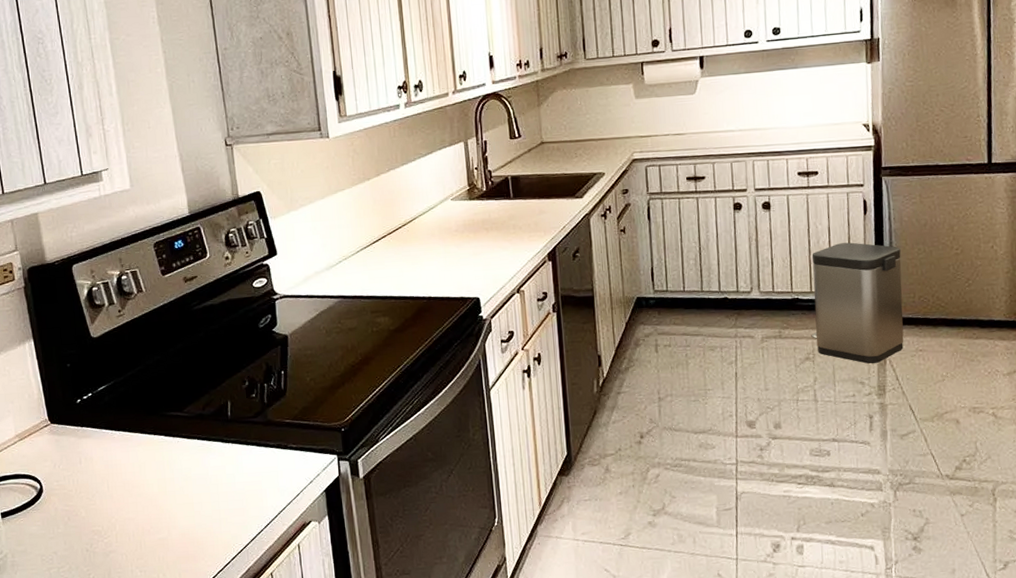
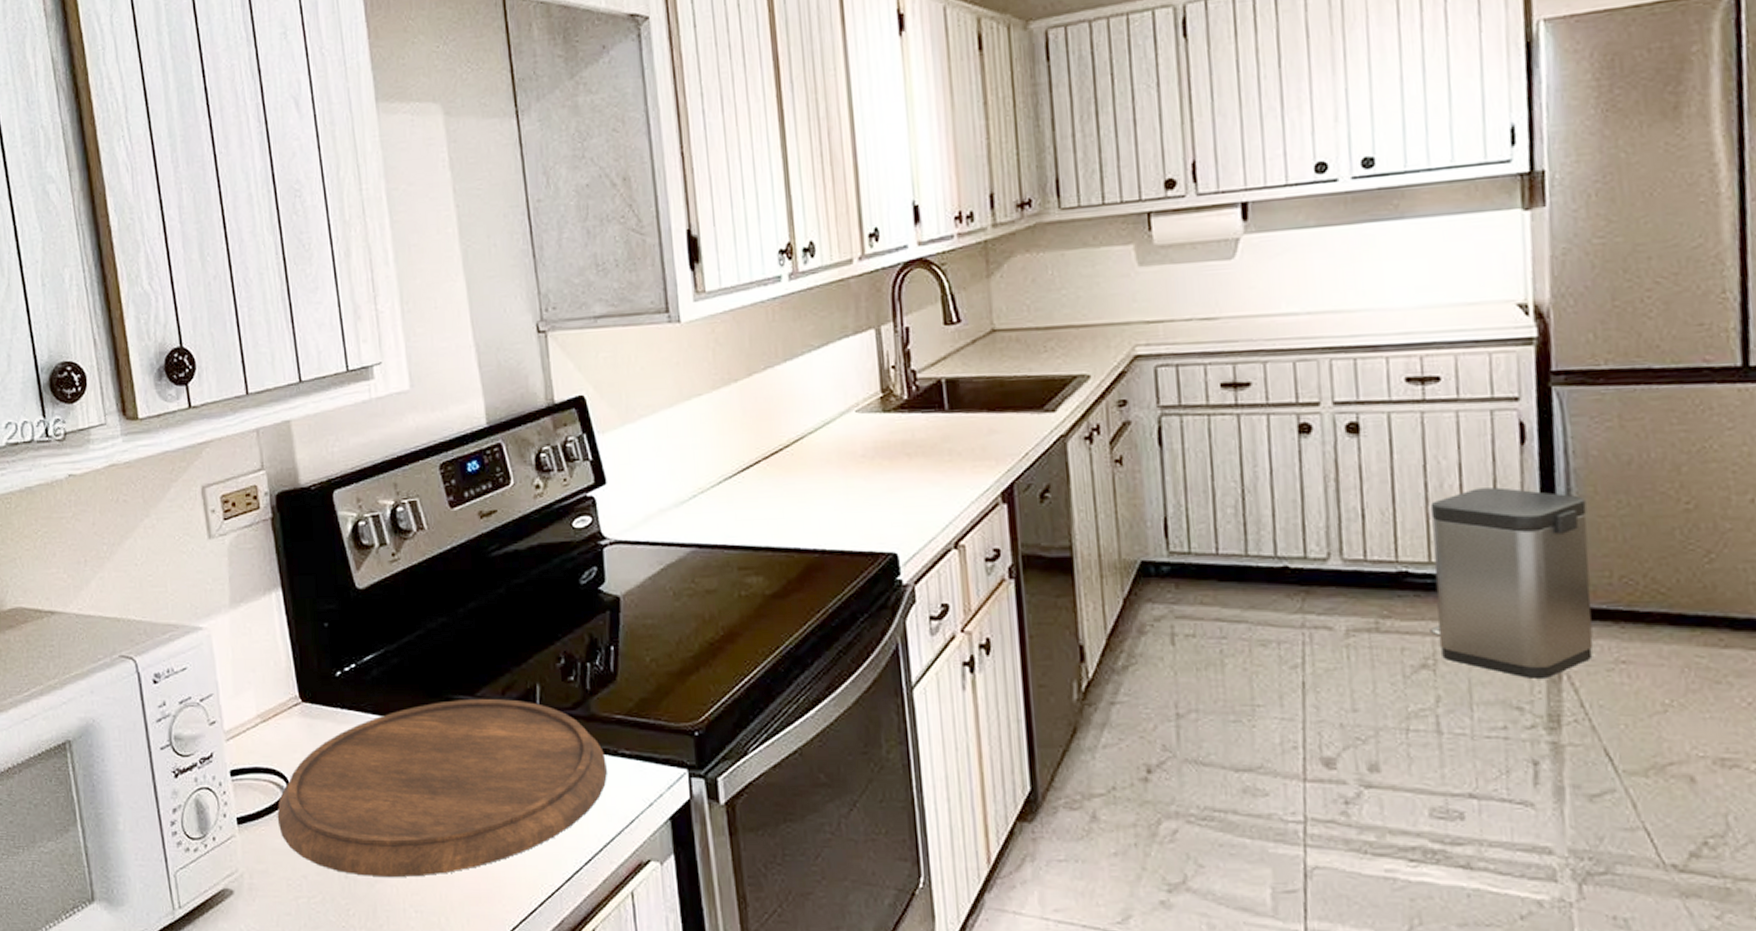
cutting board: none [33,413,280,549] -> present [277,698,607,878]

